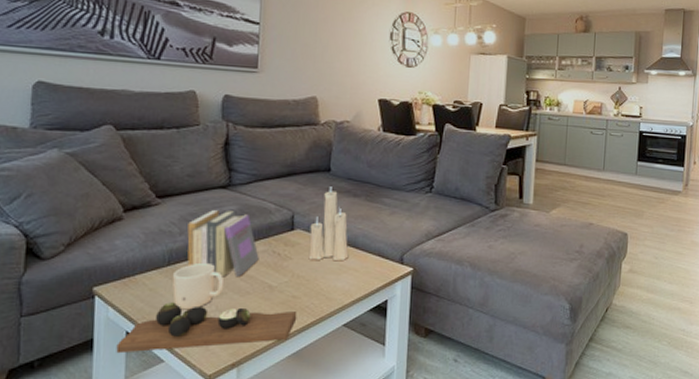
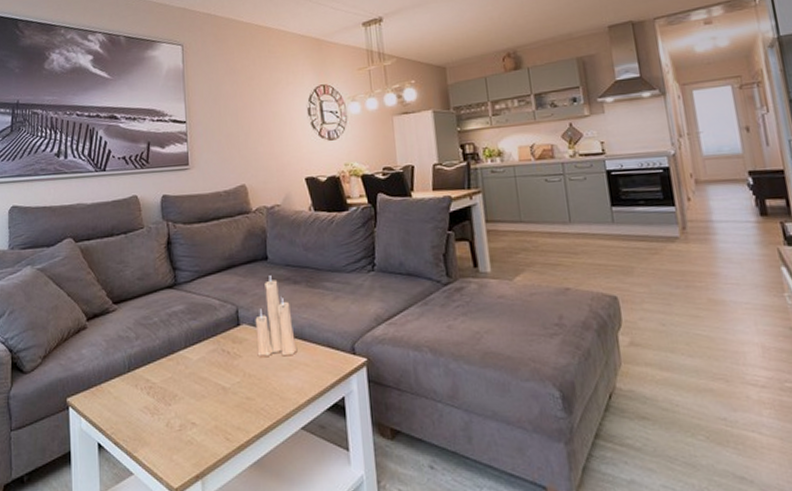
decorative tray: present [116,302,297,354] -> none [90,410,254,467]
mug: present [172,262,225,310] -> none [133,366,181,418]
books: present [187,210,259,278] -> none [142,310,210,381]

